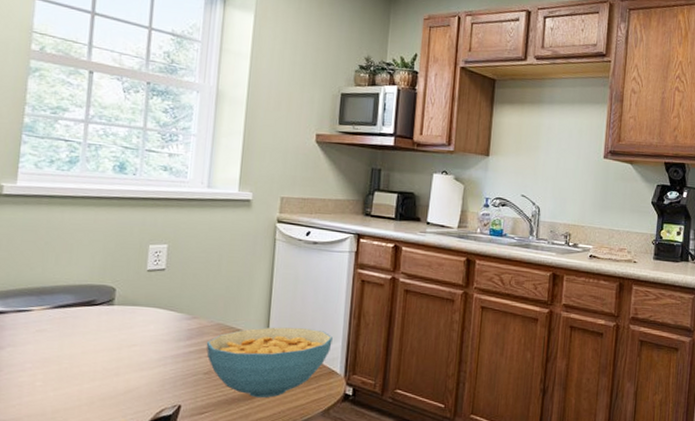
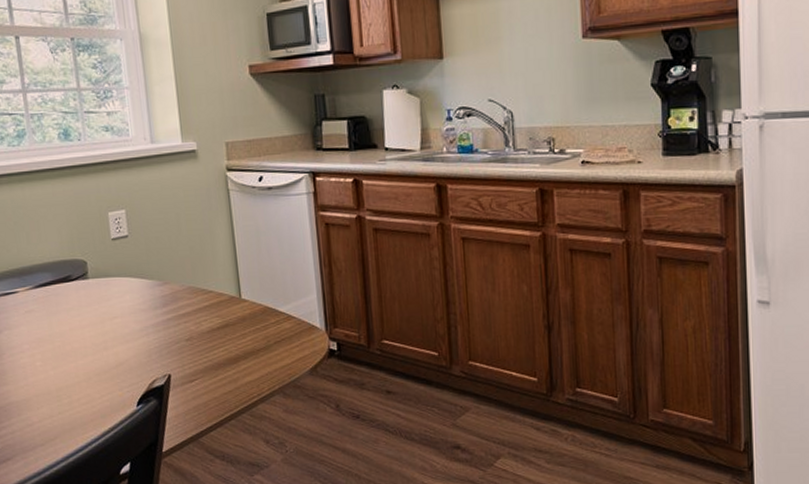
cereal bowl: present [206,327,333,398] -> none [182,282,307,361]

